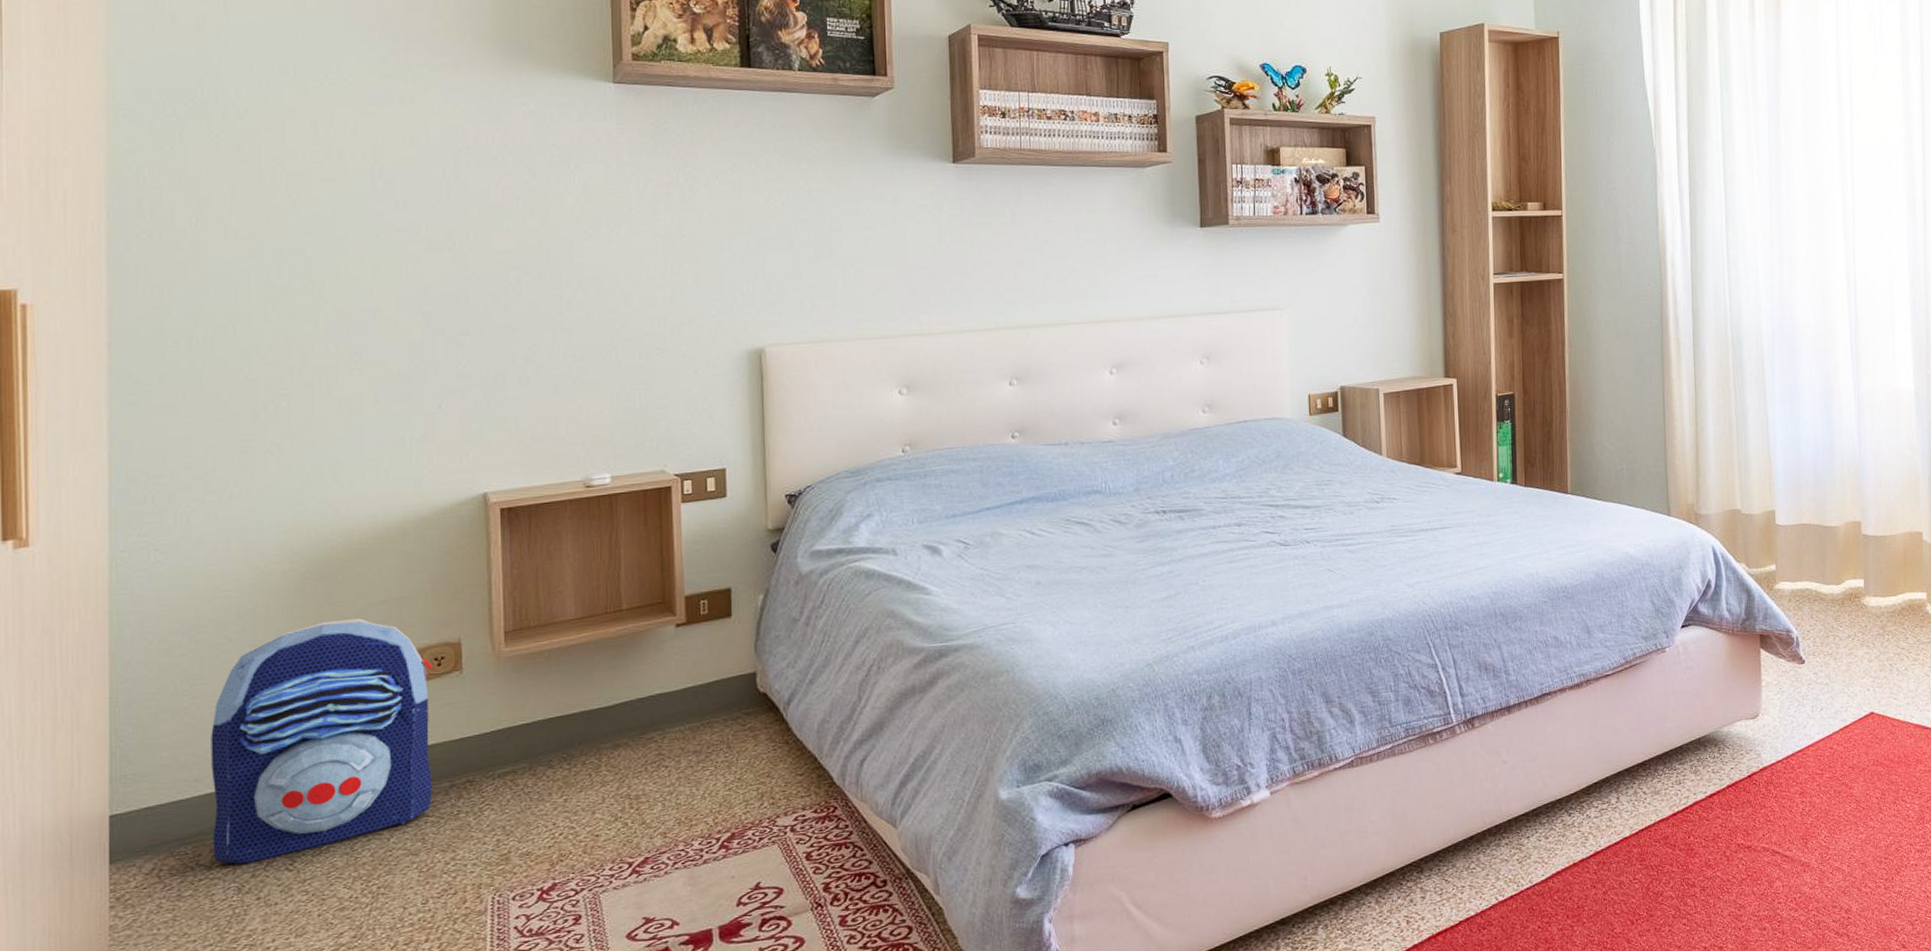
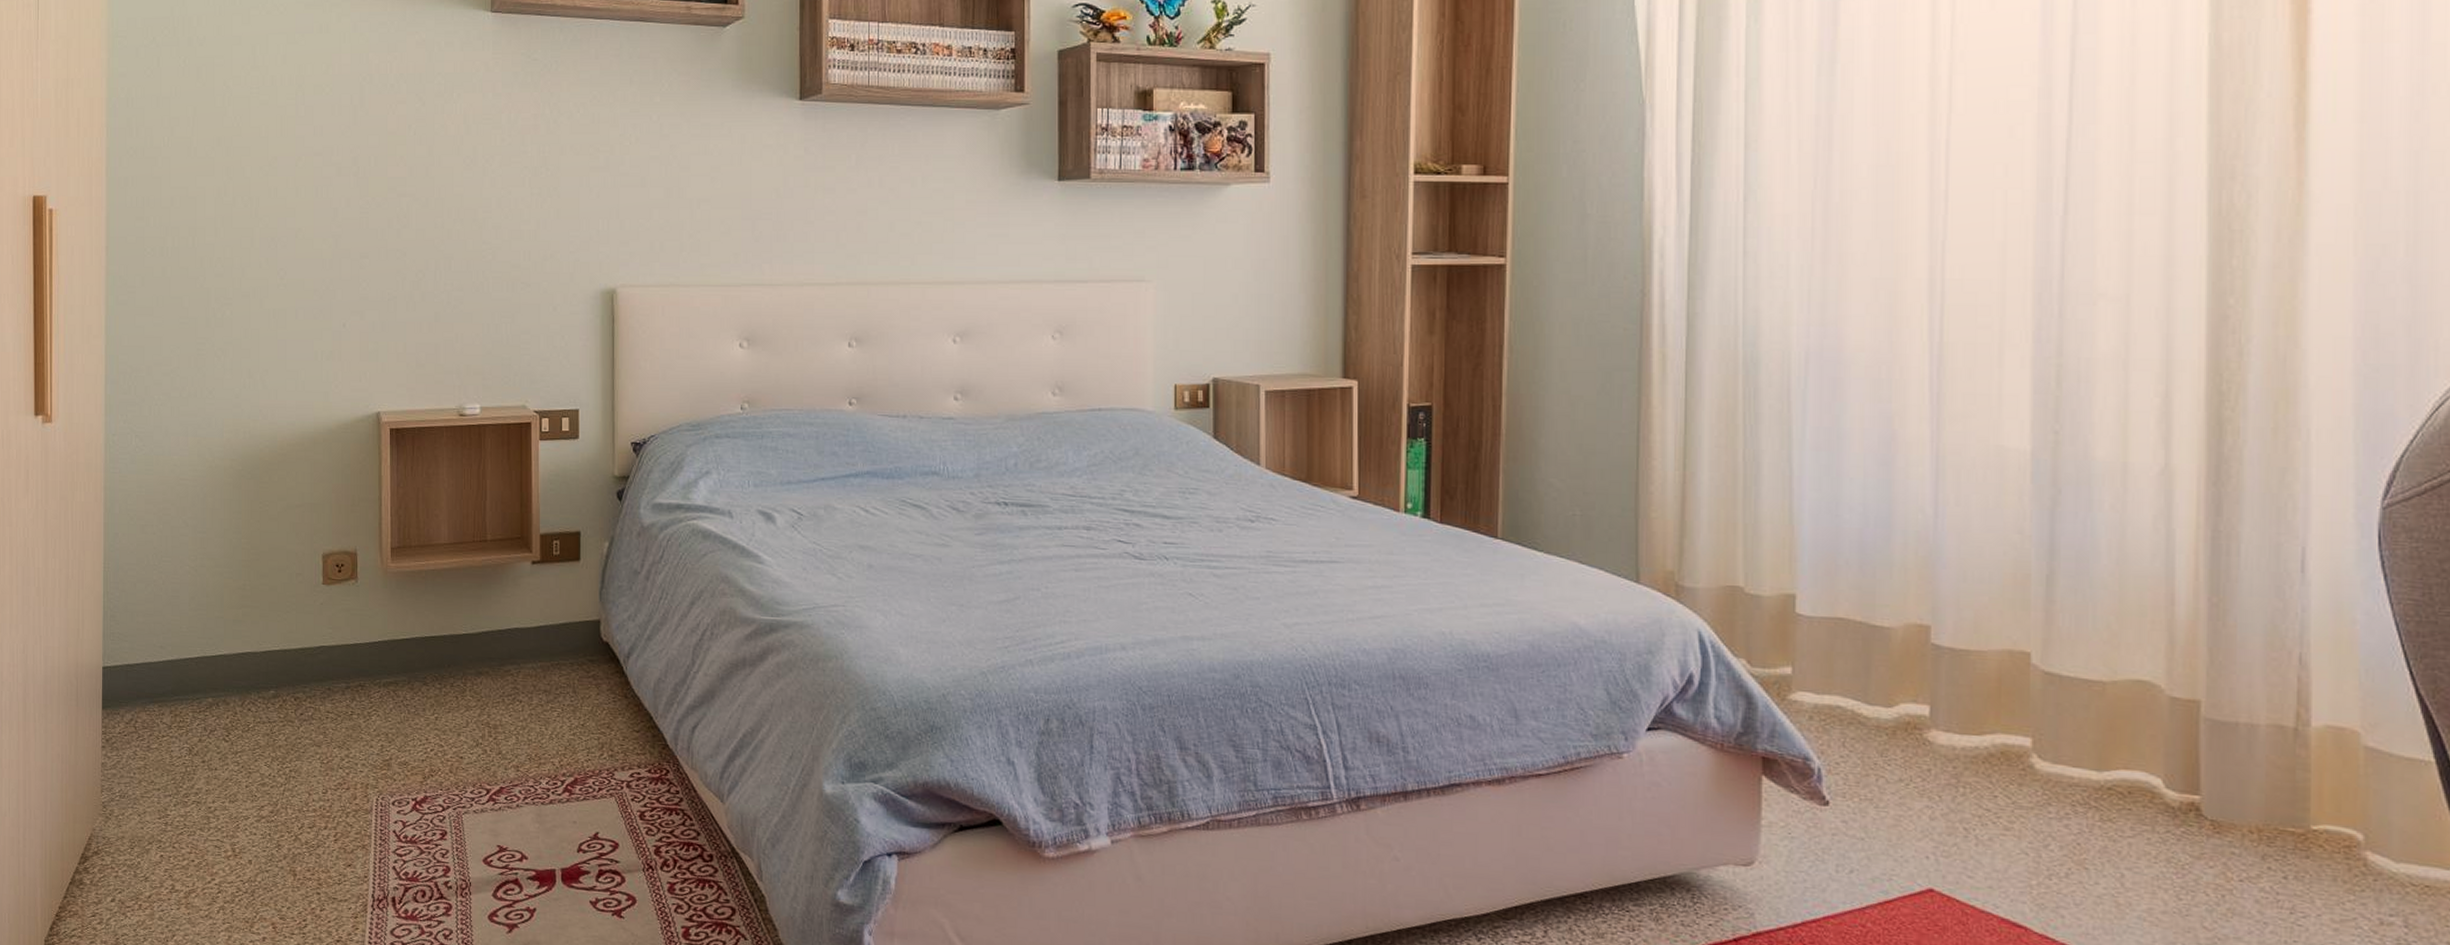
backpack: present [211,618,434,865] -> none [172,517,335,729]

